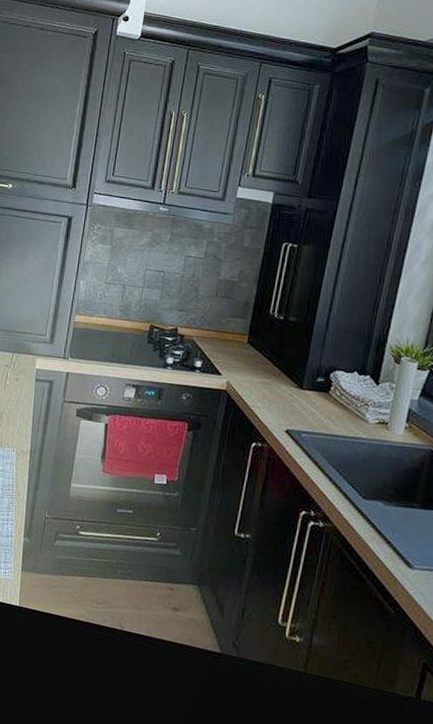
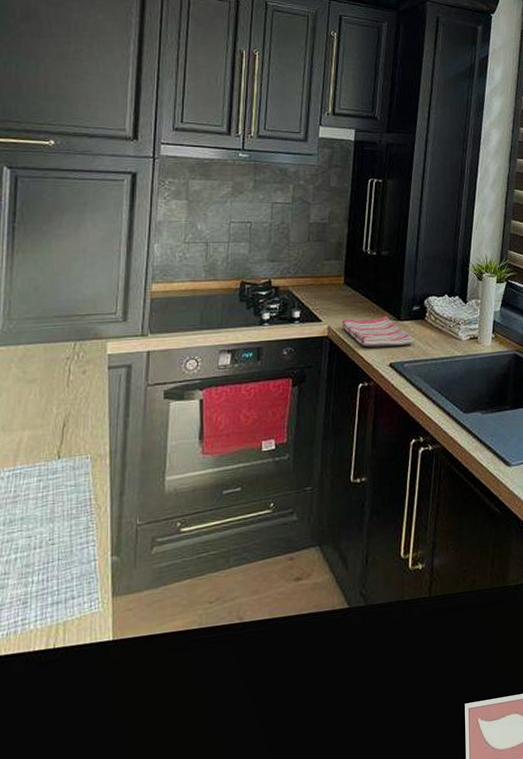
dish towel: none [241,376,314,416] -> present [342,316,413,347]

